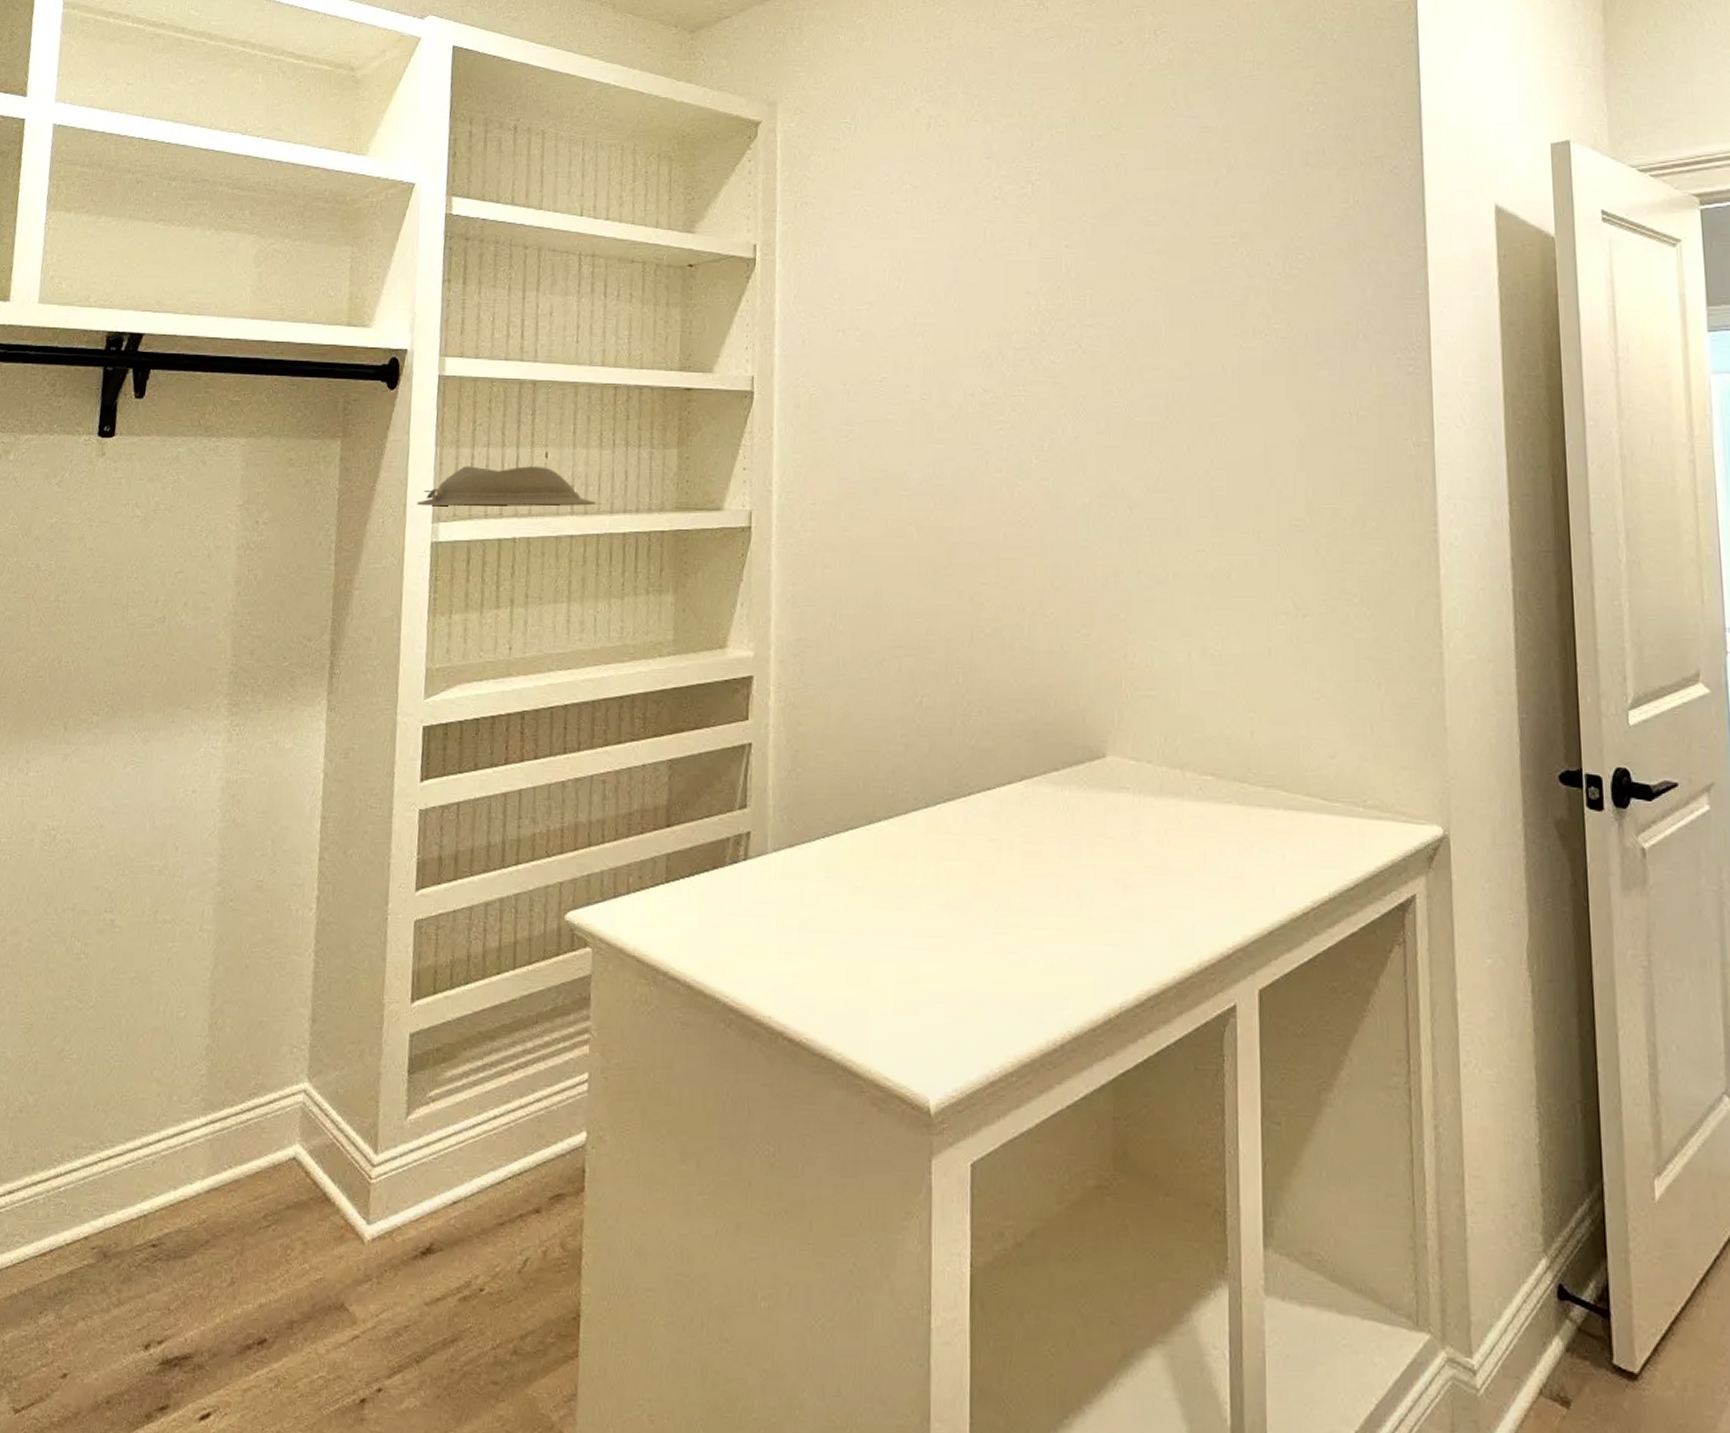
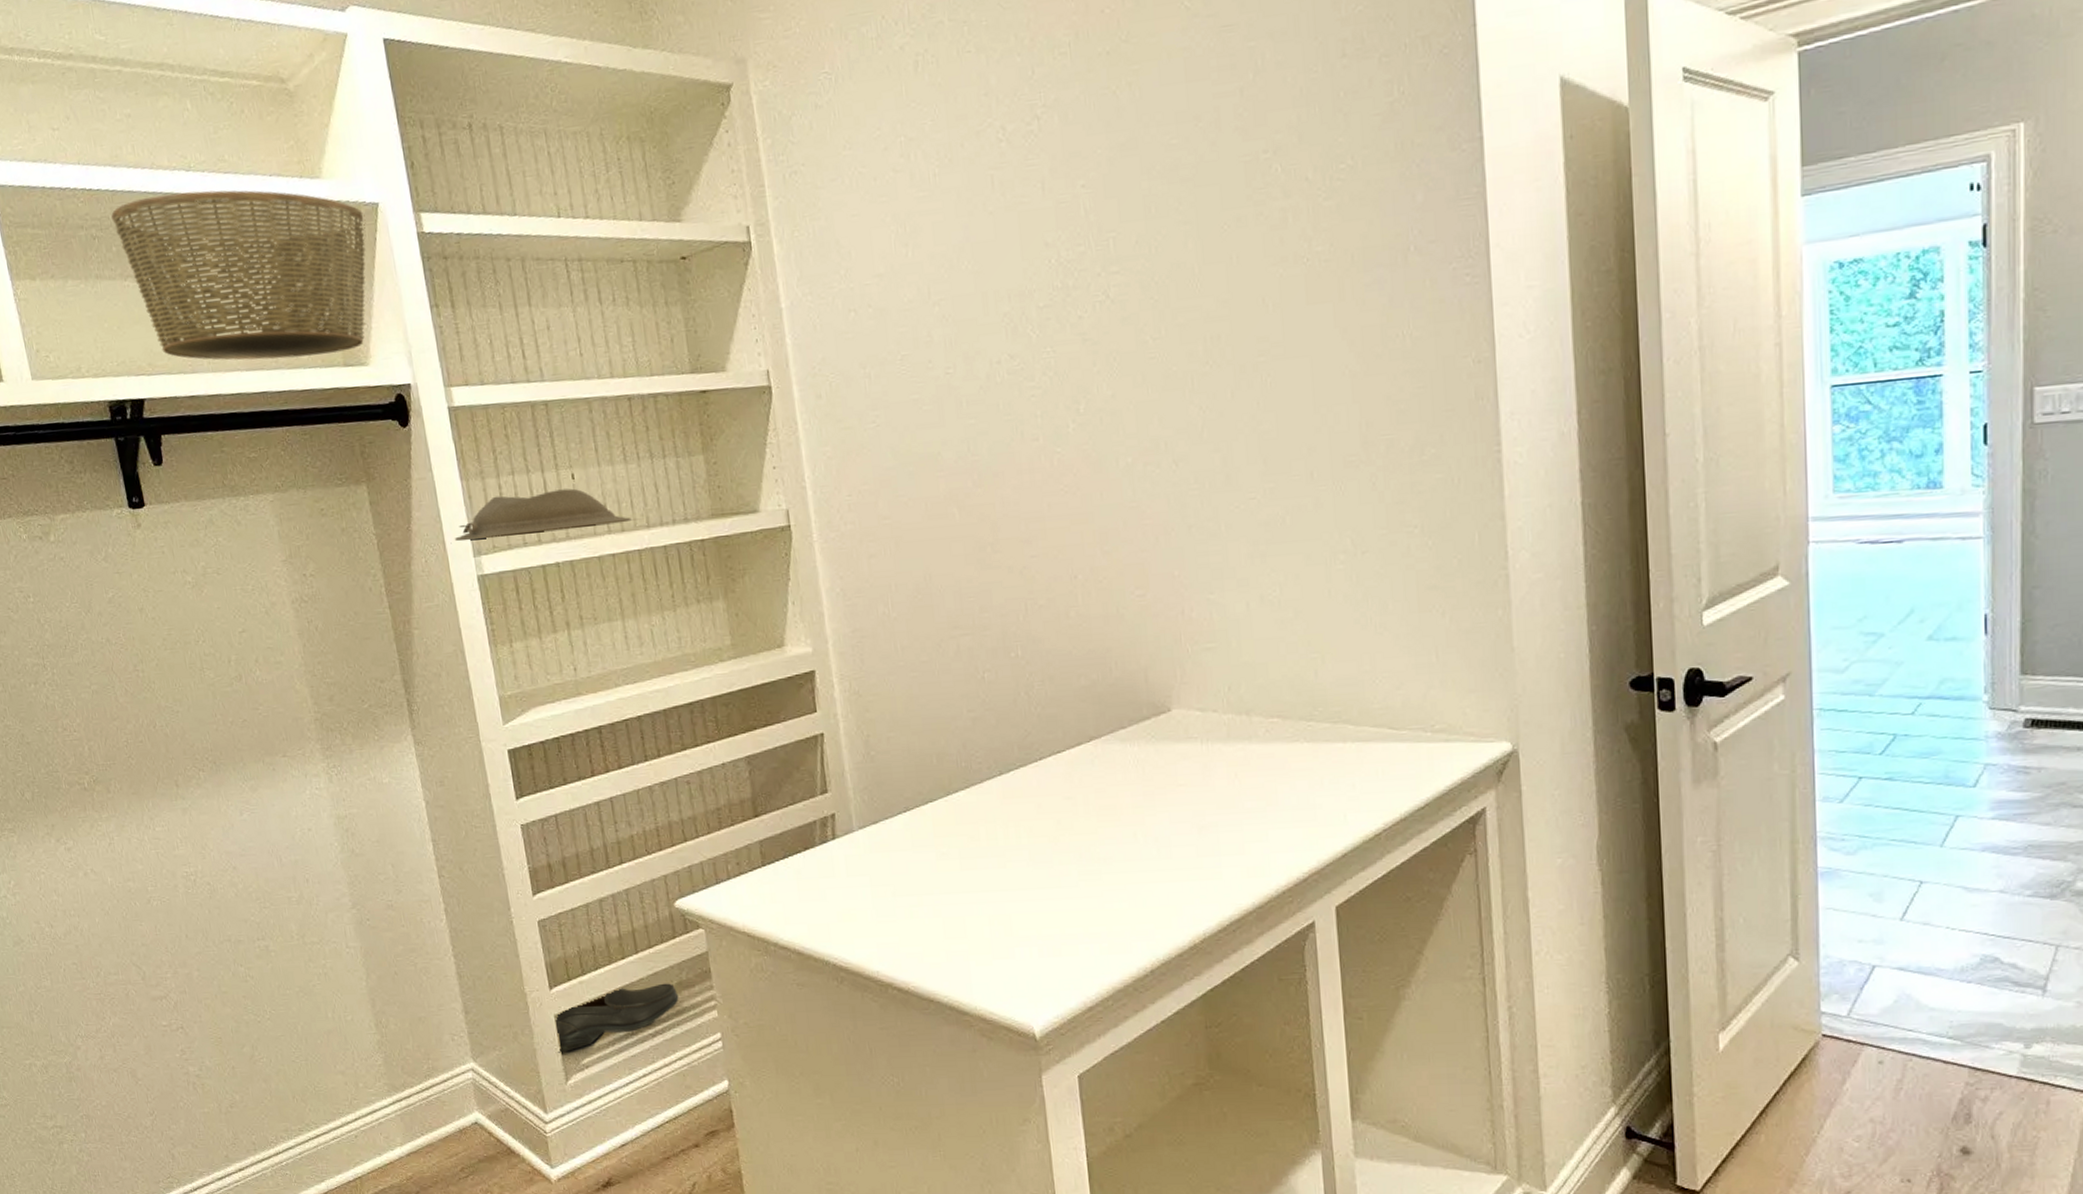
basket: none [159,152,400,312] -> present [110,190,366,360]
loafer: none [404,1006,550,1080] -> present [556,983,679,1053]

